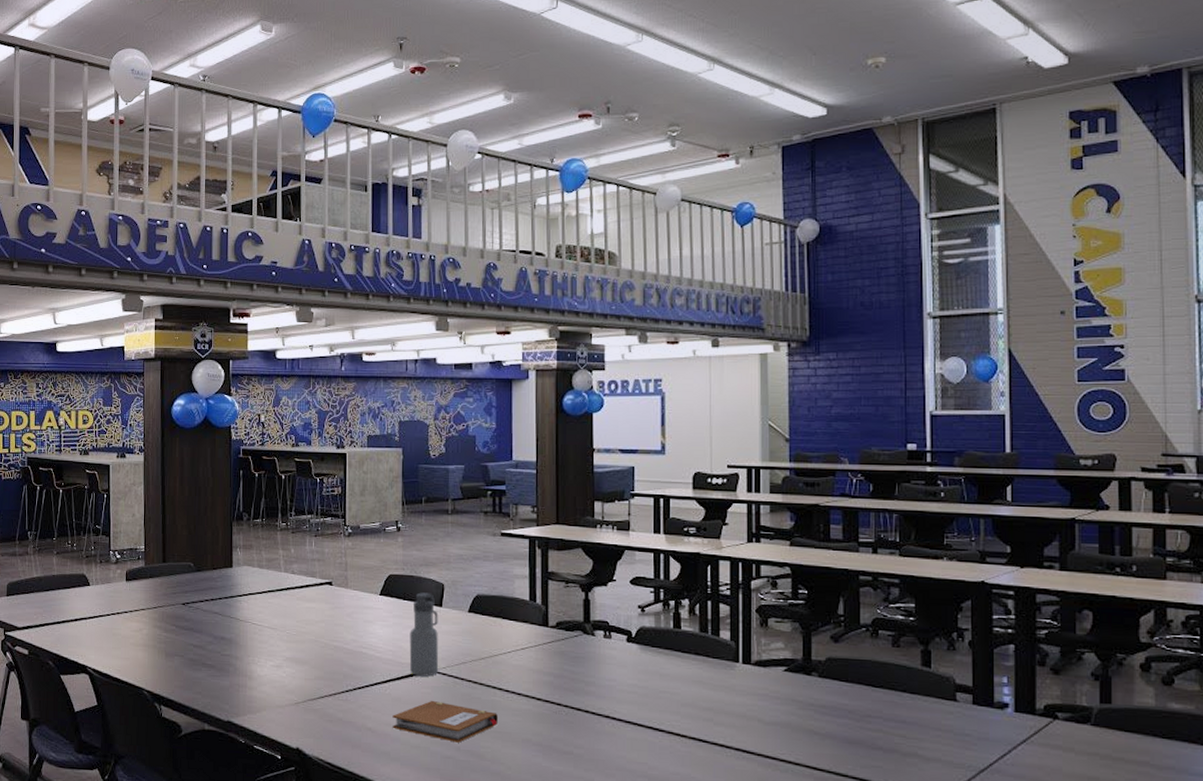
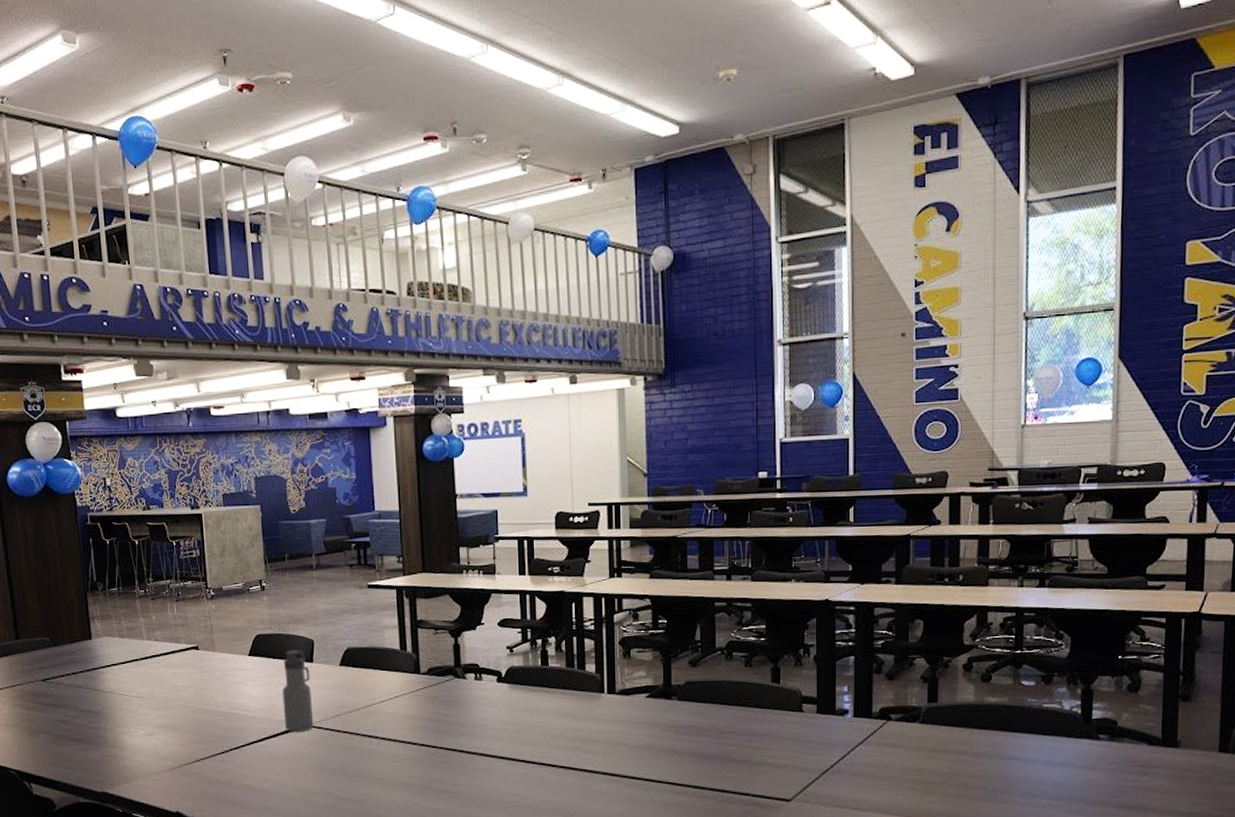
notebook: present [392,701,498,743] -> none [271,754,376,792]

